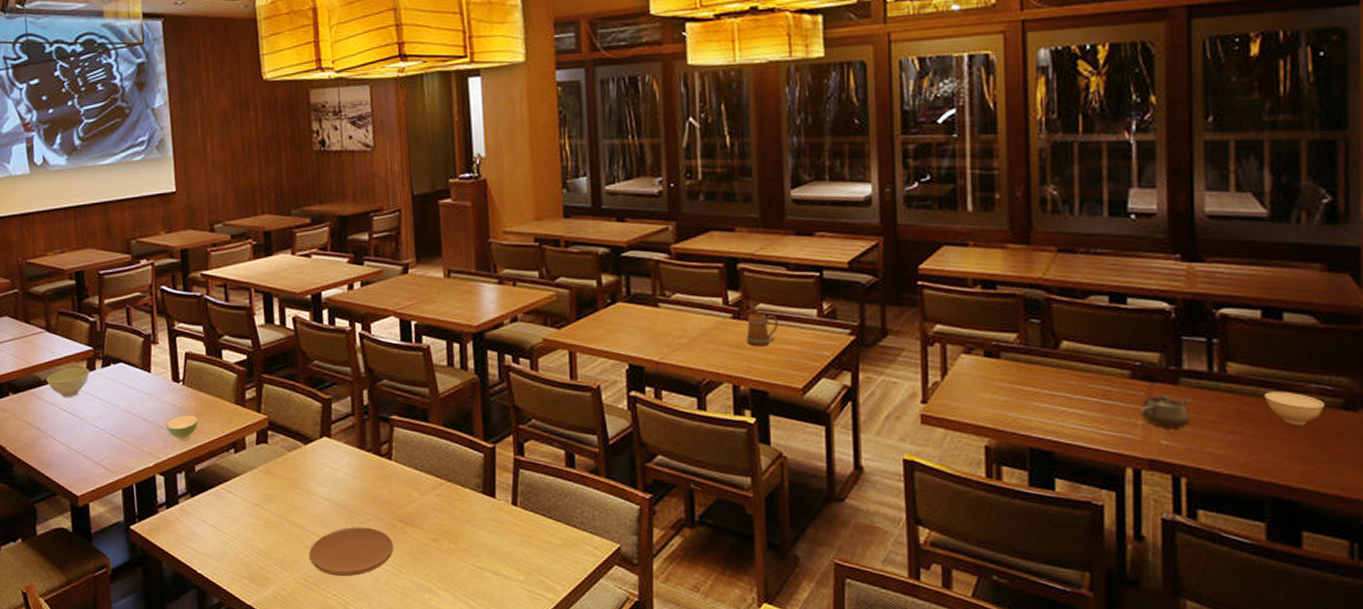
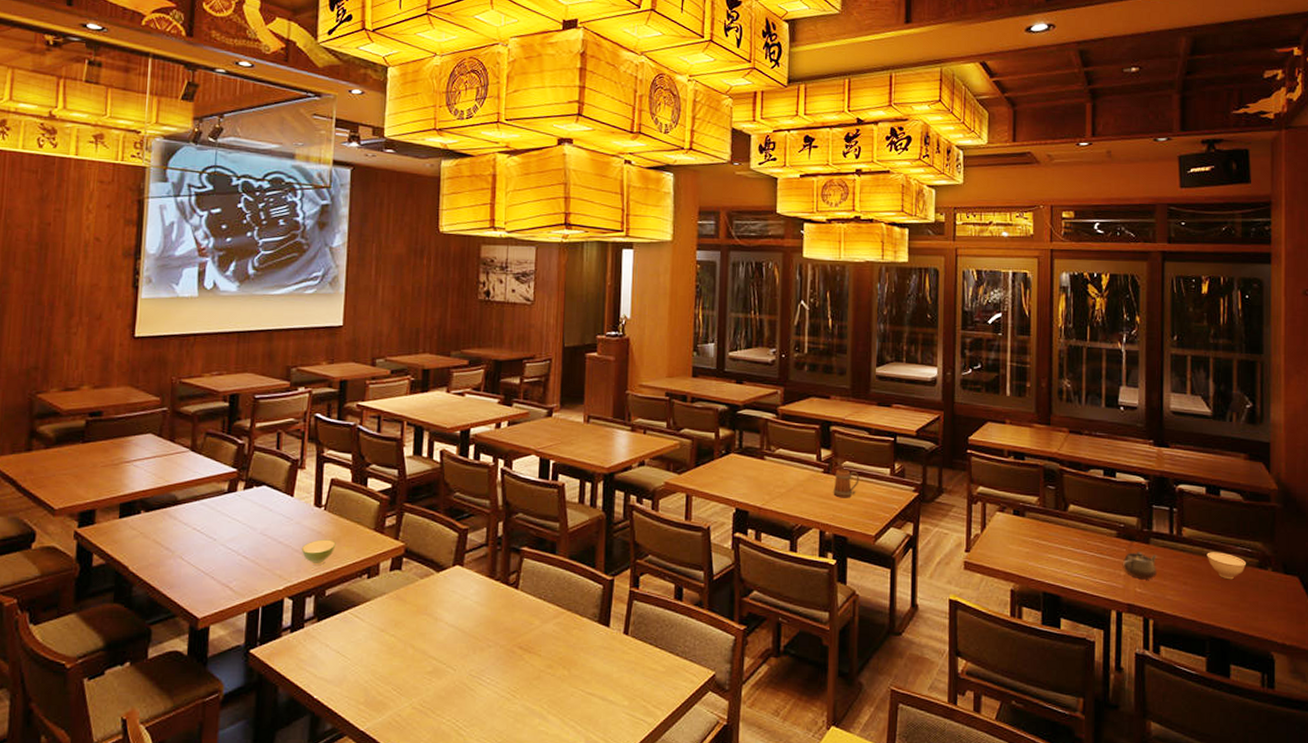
bowl: present [46,367,90,398] -> none [183,488,231,519]
plate: present [308,527,393,576] -> none [428,653,510,701]

